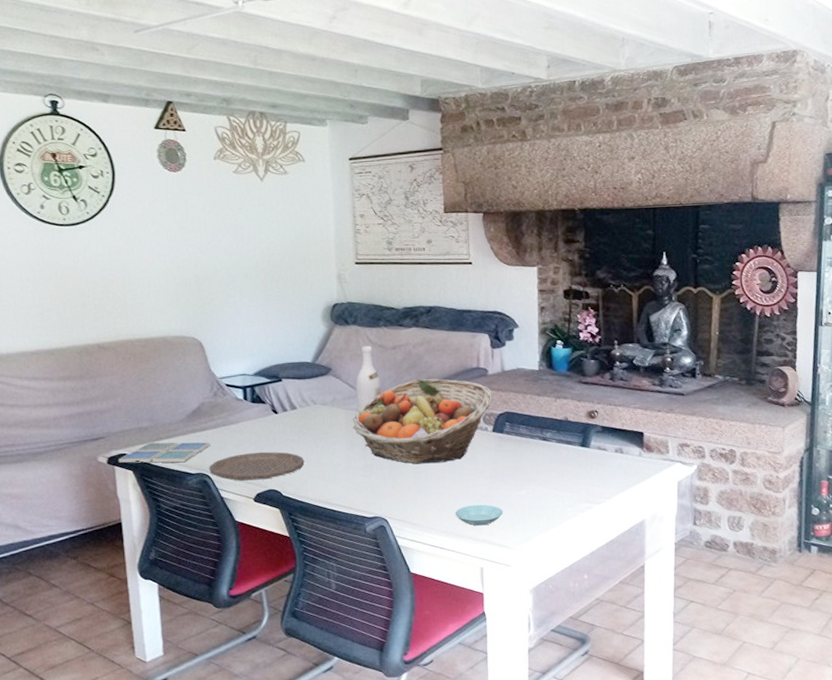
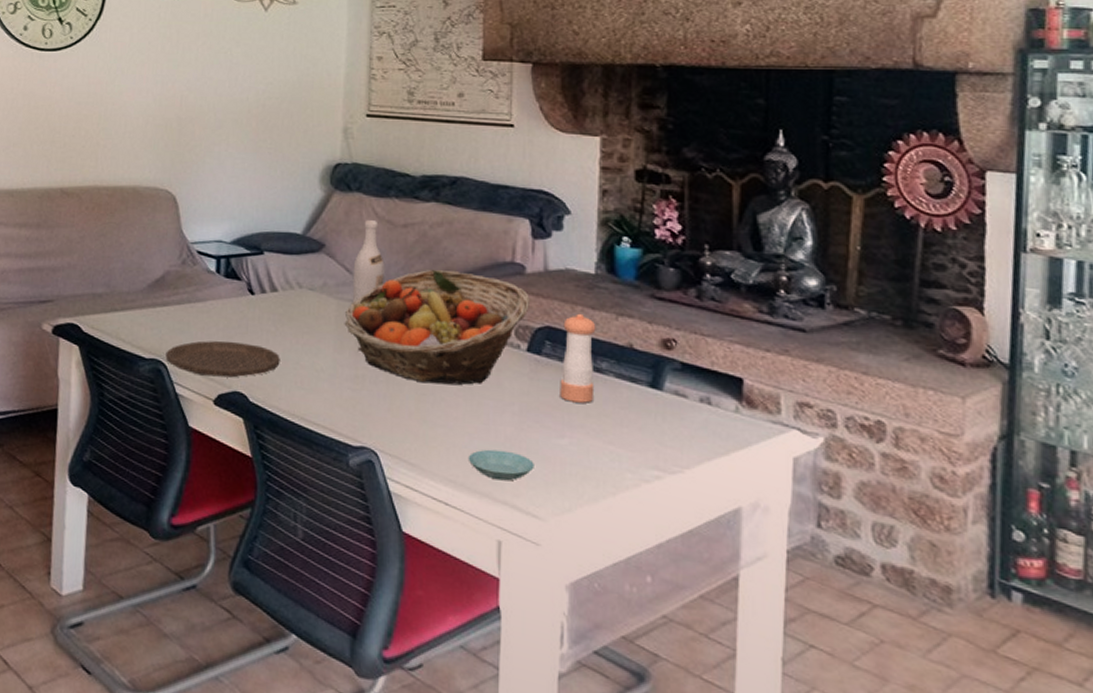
drink coaster: present [118,442,211,463] -> none [64,314,172,343]
pepper shaker: none [518,400,543,464] -> present [560,313,596,403]

